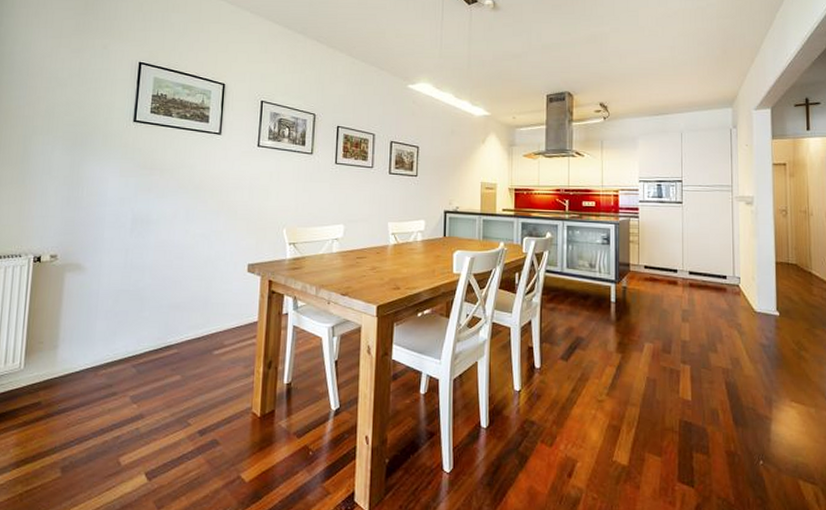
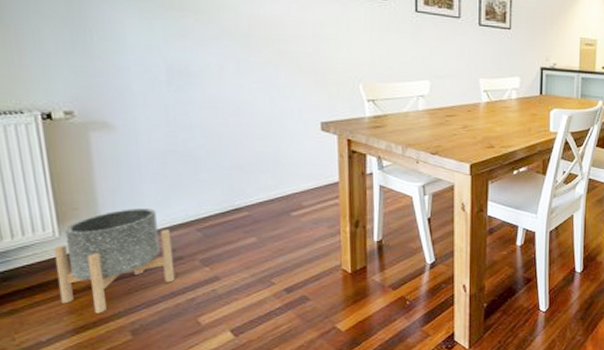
planter: none [11,343,111,447] -> present [54,209,176,314]

